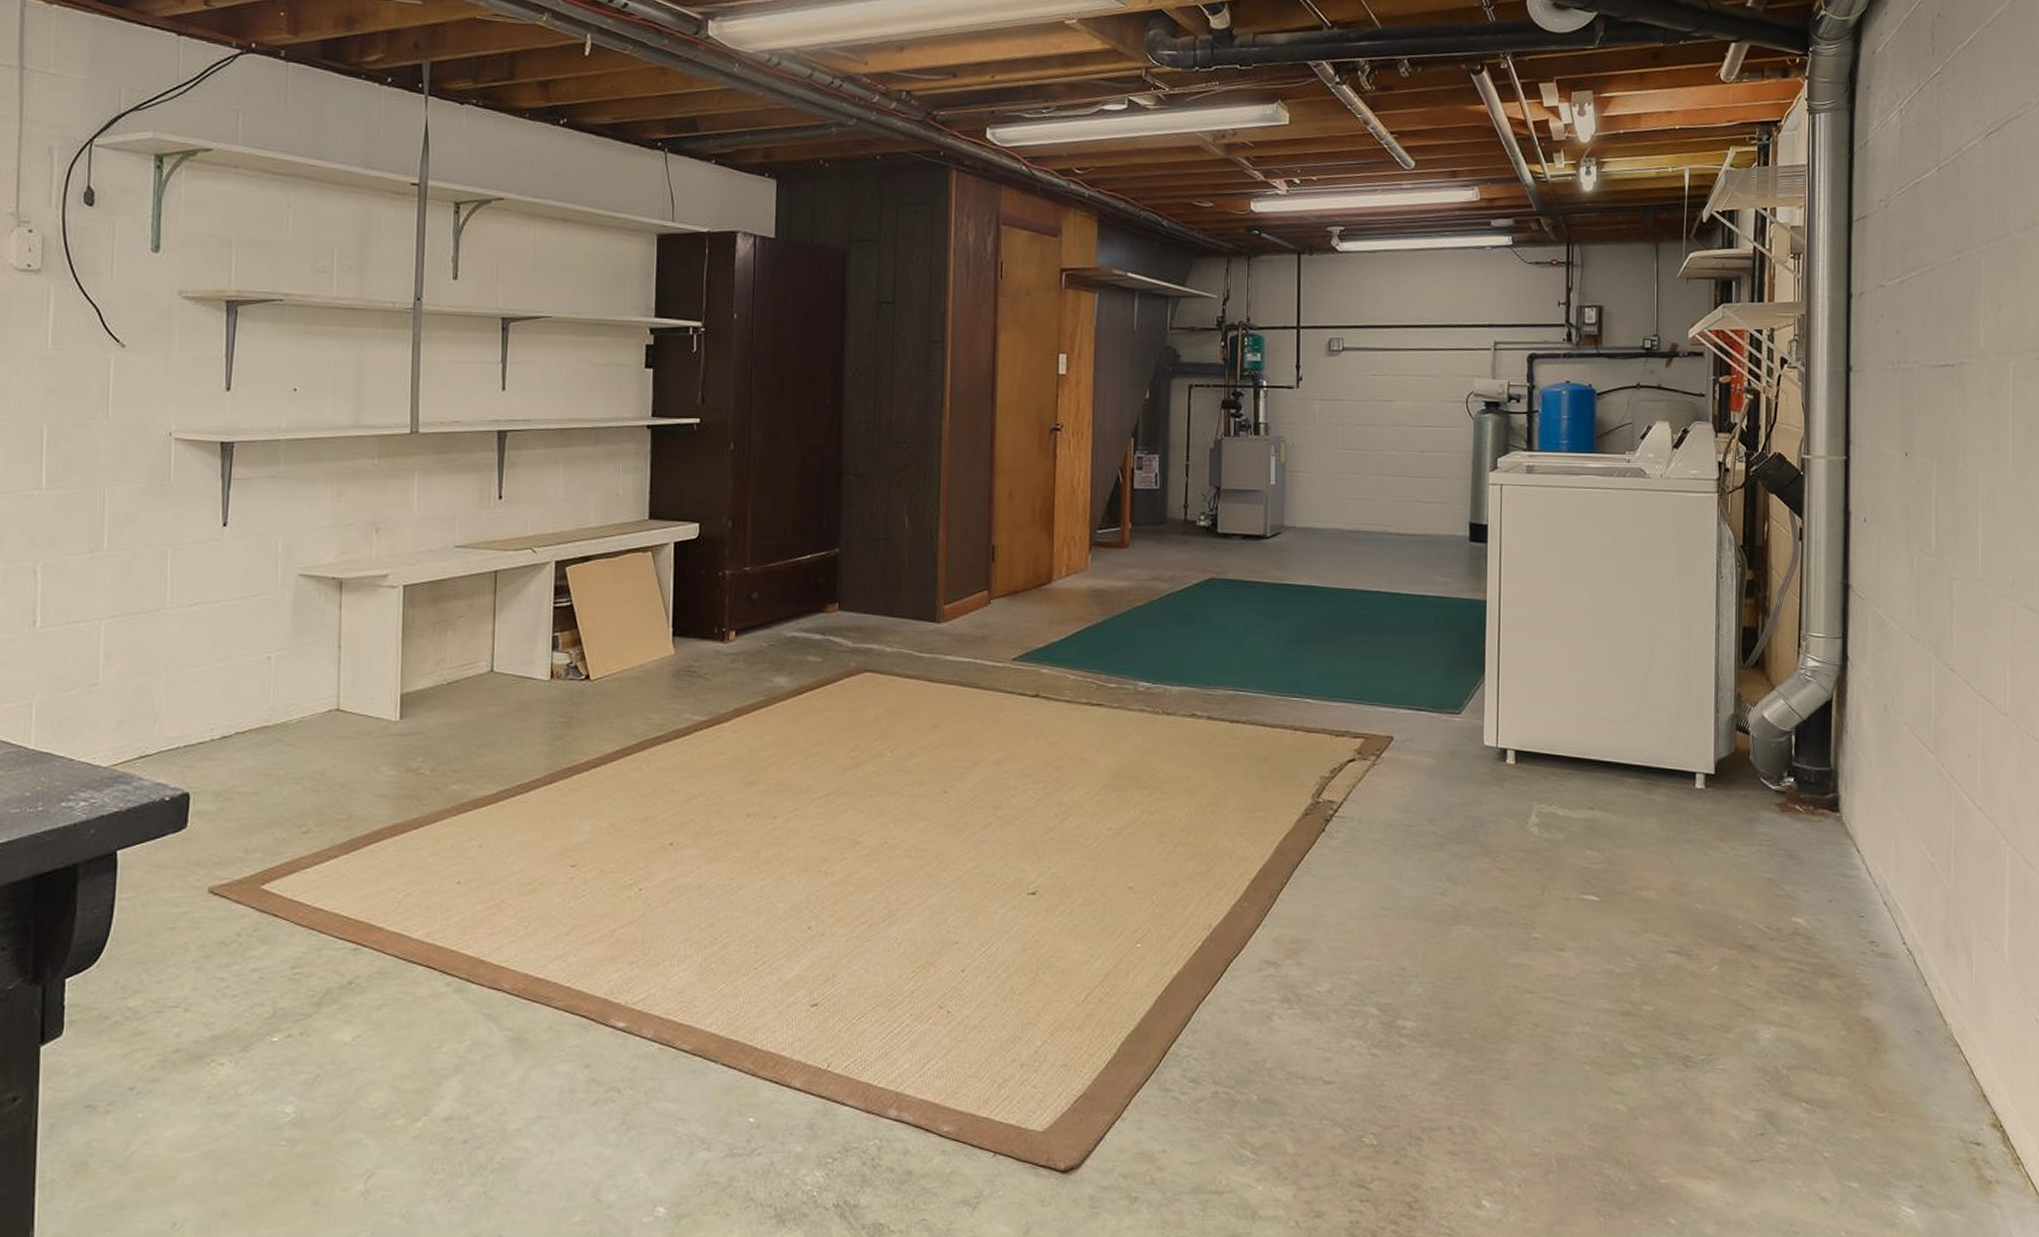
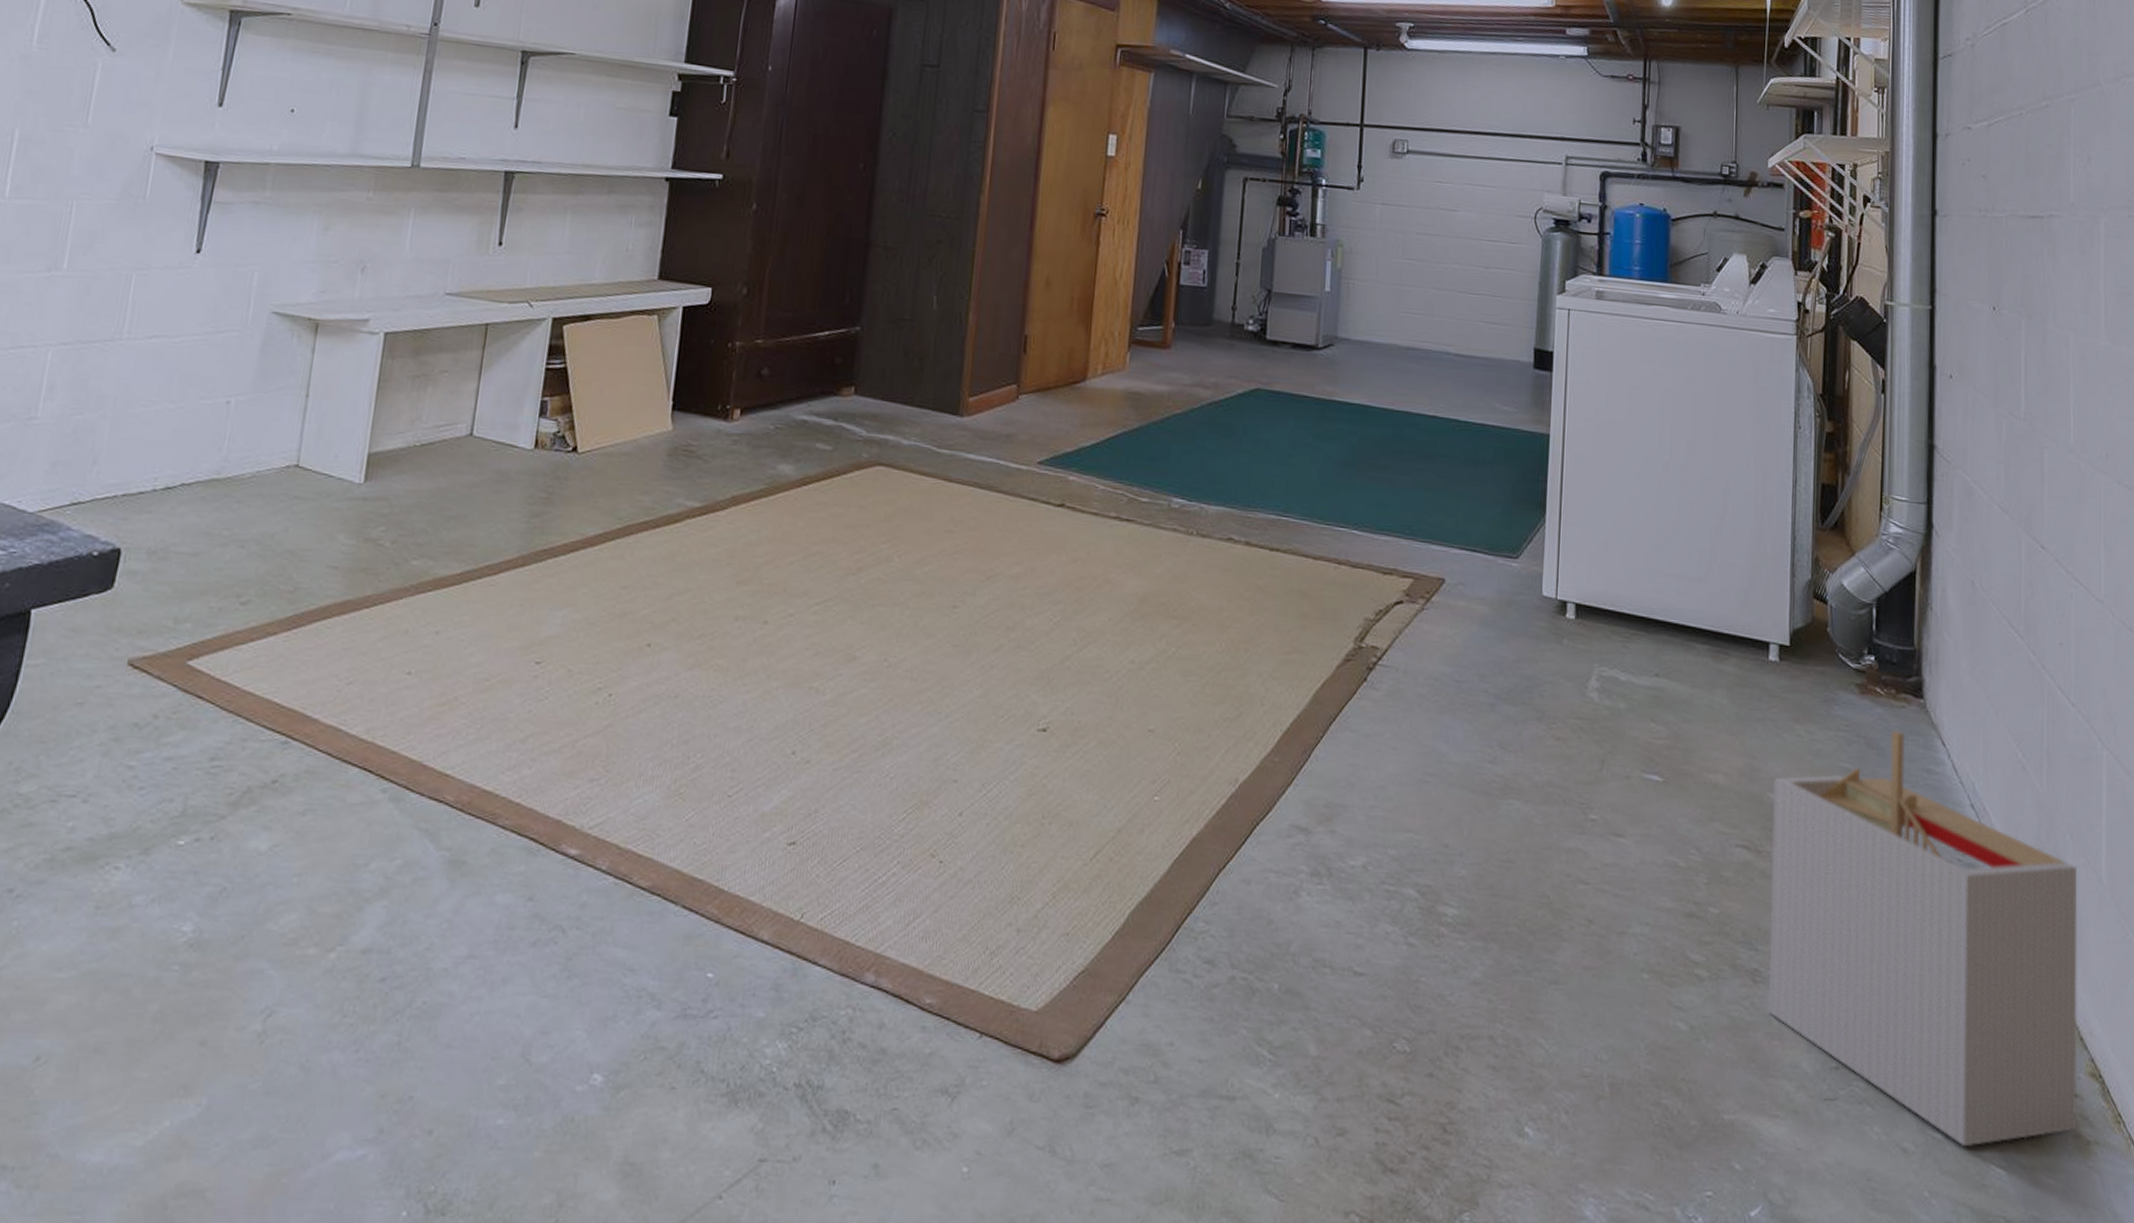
storage bin: none [1698,842,1982,1193] -> present [1767,731,2078,1147]

